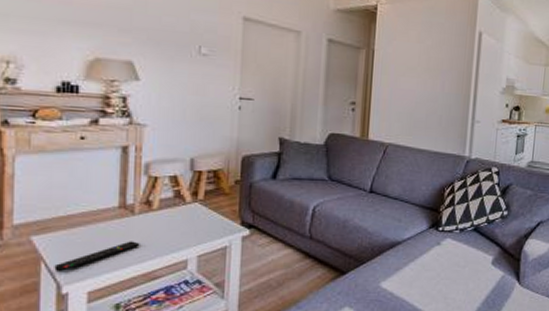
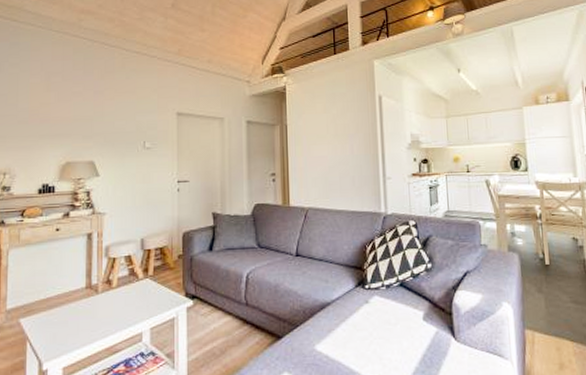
remote control: present [54,241,140,273] -> none [37,318,103,351]

